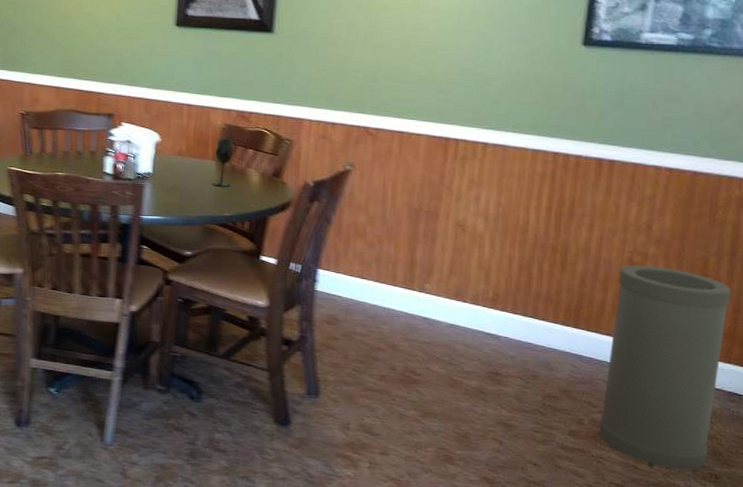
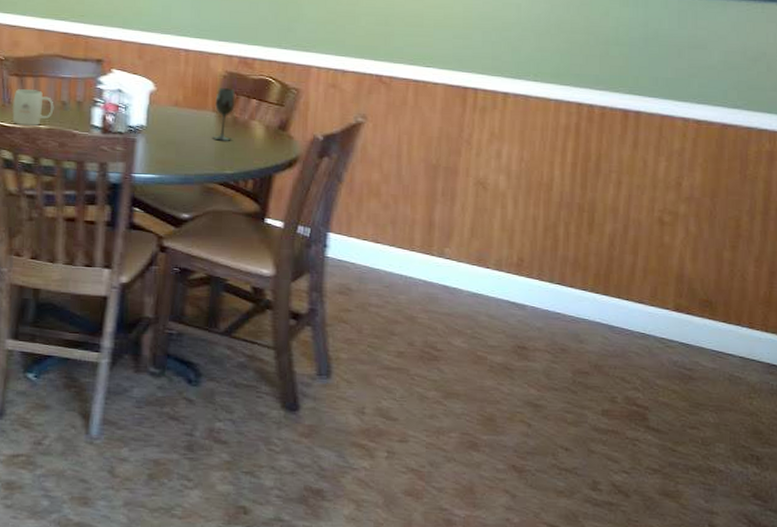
mug: none [33,140,70,174] -> present [11,89,54,127]
trash can: present [599,265,731,471] -> none [633,225,765,452]

